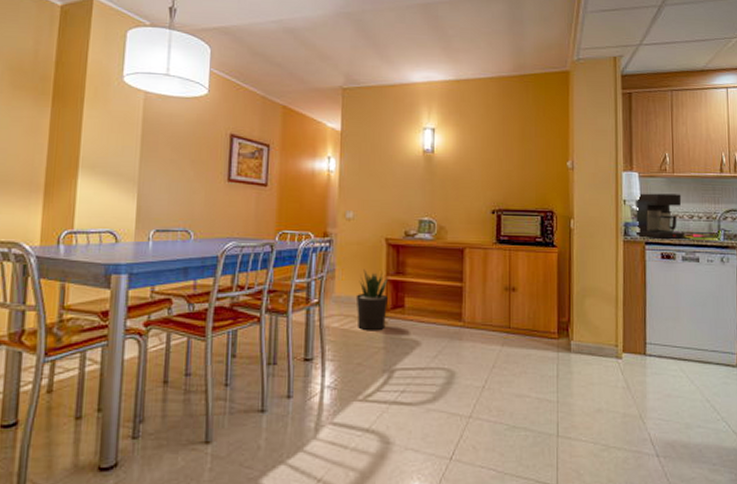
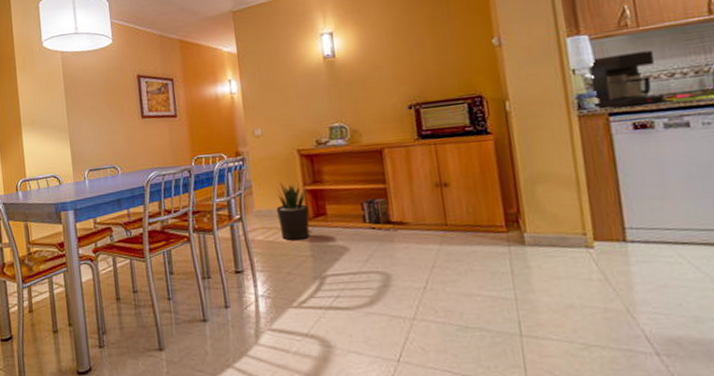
books: none [436,295,462,321] -> present [360,197,390,225]

